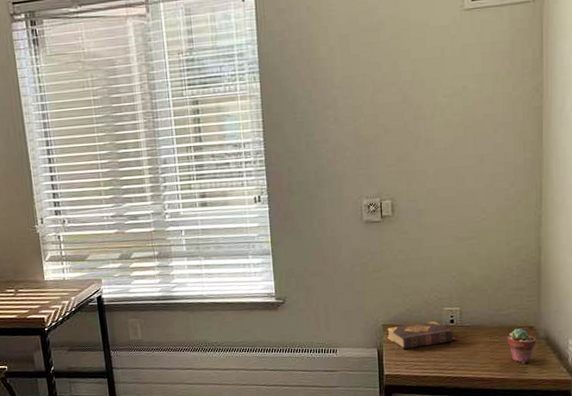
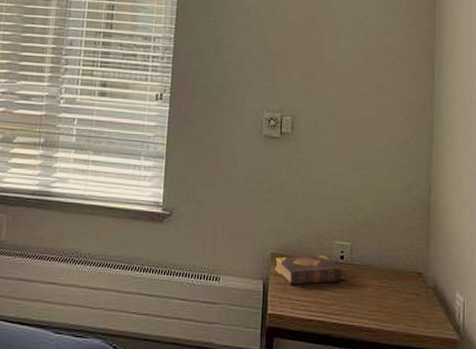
potted succulent: present [507,328,536,364] -> none [396,274,424,315]

